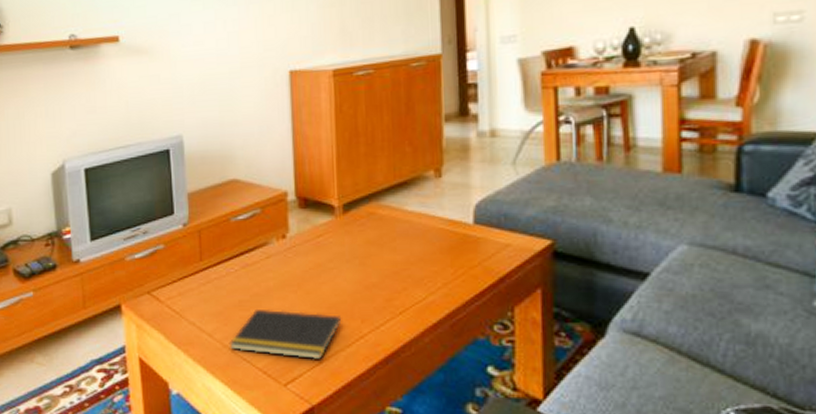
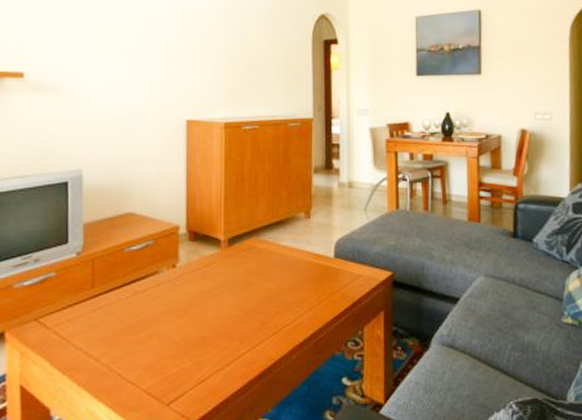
notepad: present [230,308,342,359] -> none [116,333,223,378]

